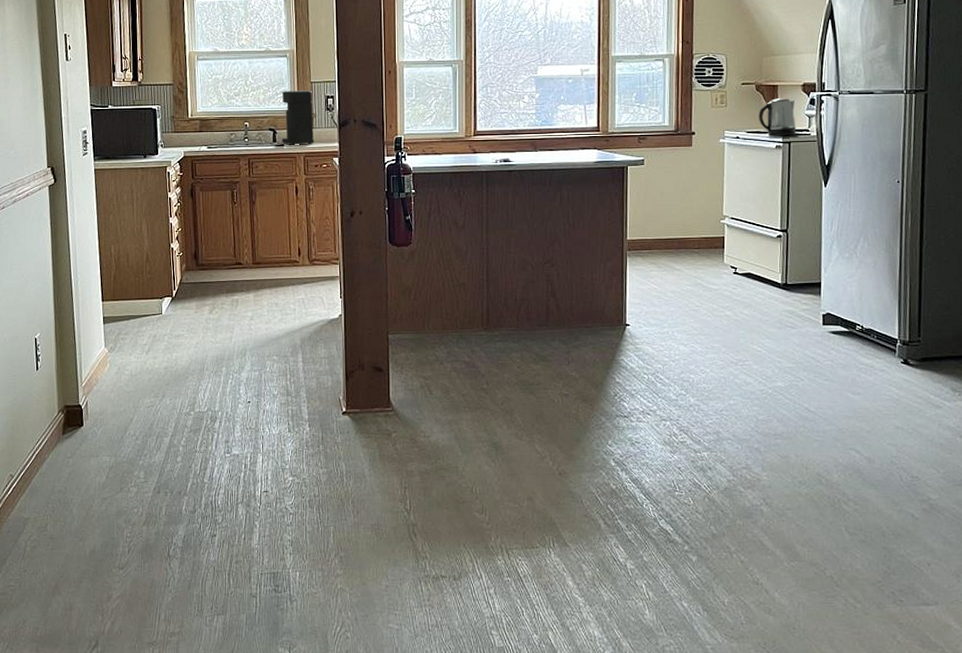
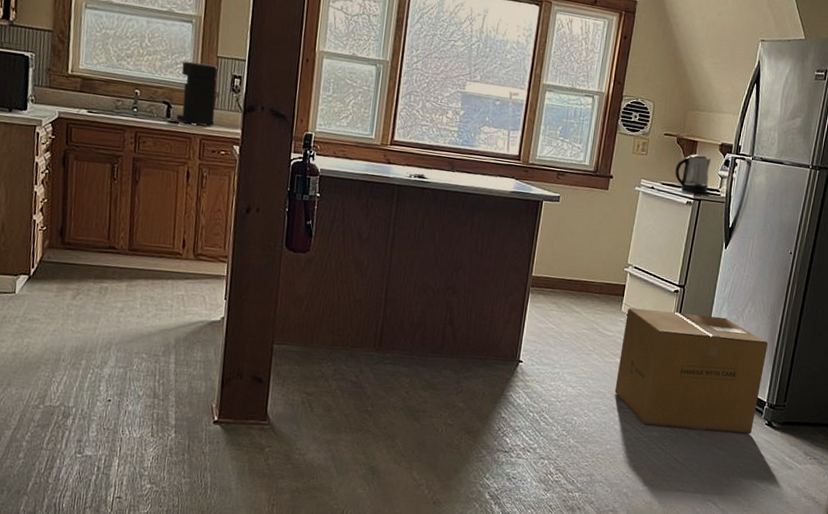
box: none [729,256,890,376] -> present [614,307,768,434]

